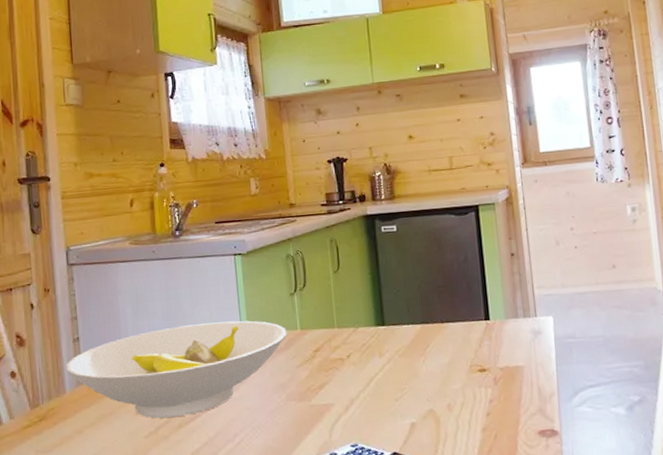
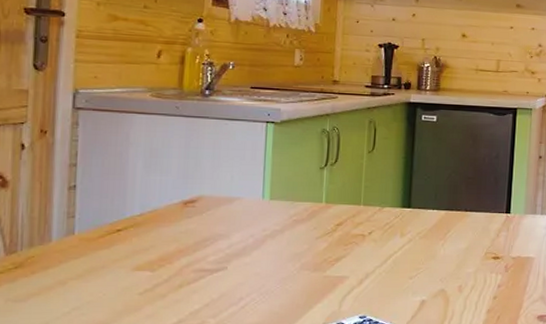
bowl: present [66,320,287,418] -> none [55,186,311,276]

